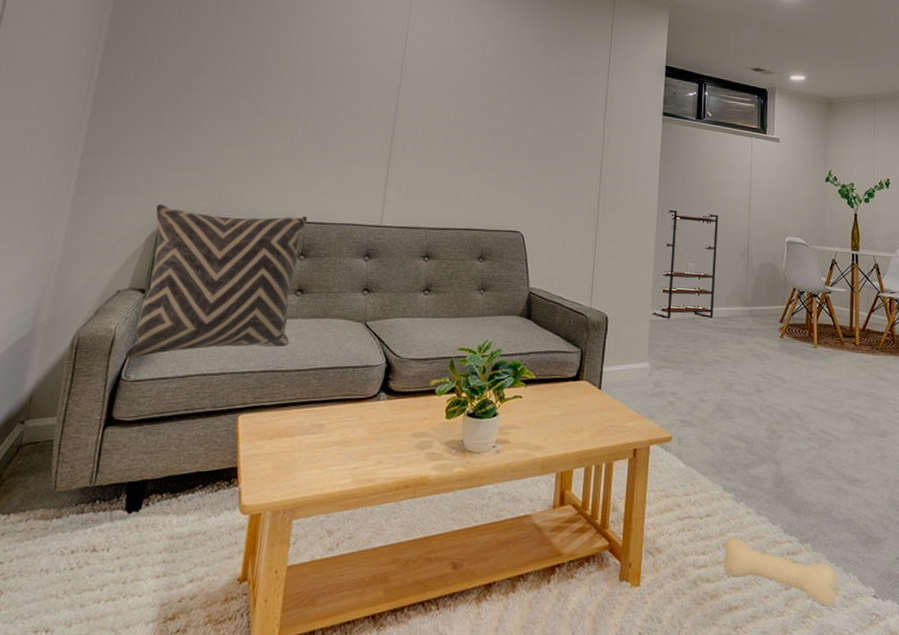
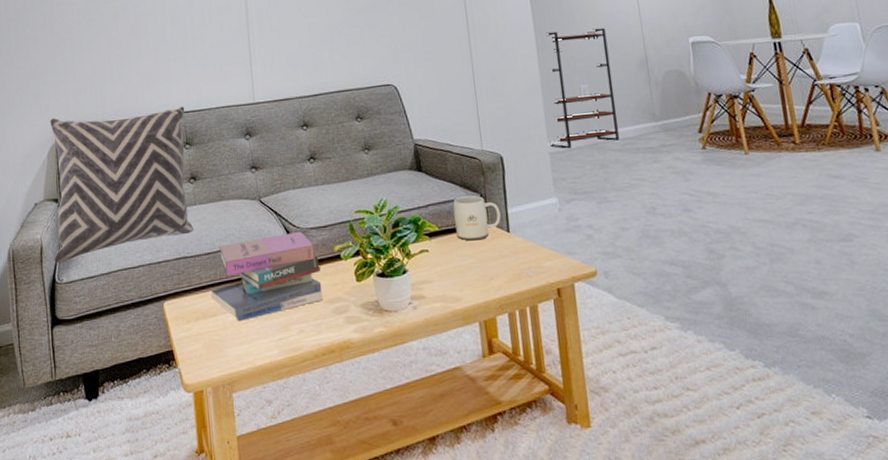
books: none [292,360,413,446] -> present [210,231,323,322]
mug: none [551,349,596,393] -> present [453,195,501,241]
dog toy: present [723,536,836,606] -> none [678,367,821,432]

